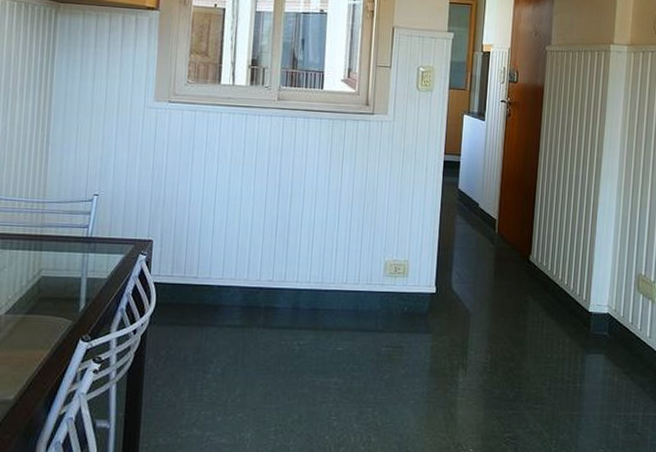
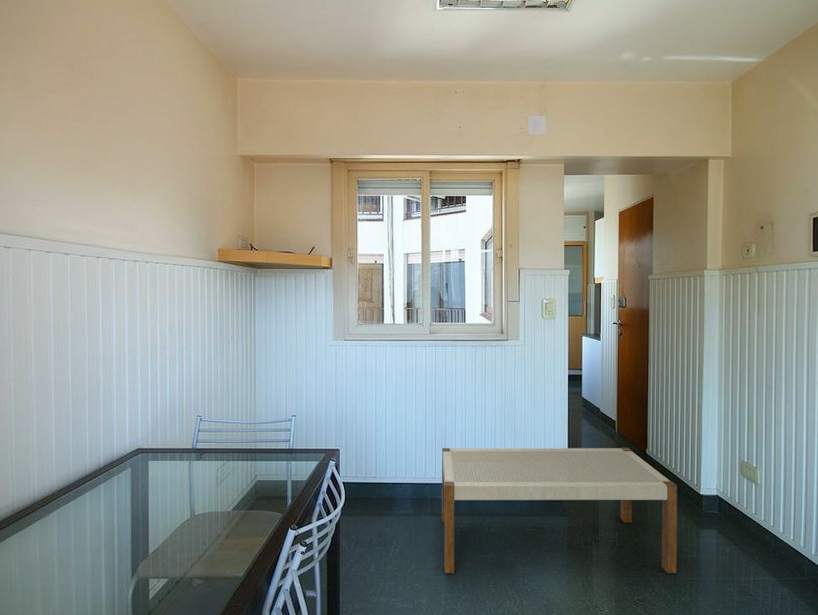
bench: none [276,243,564,406] -> present [441,447,678,574]

